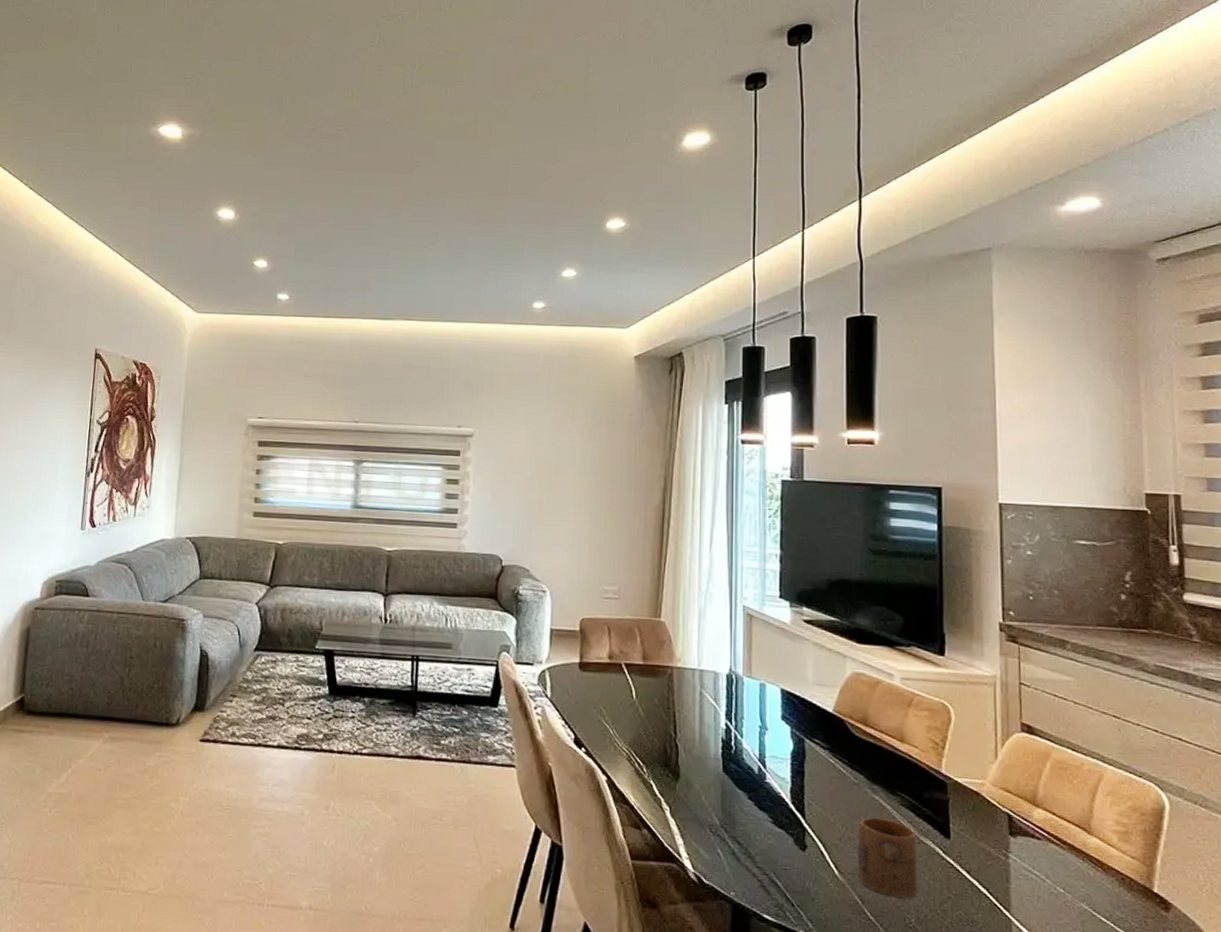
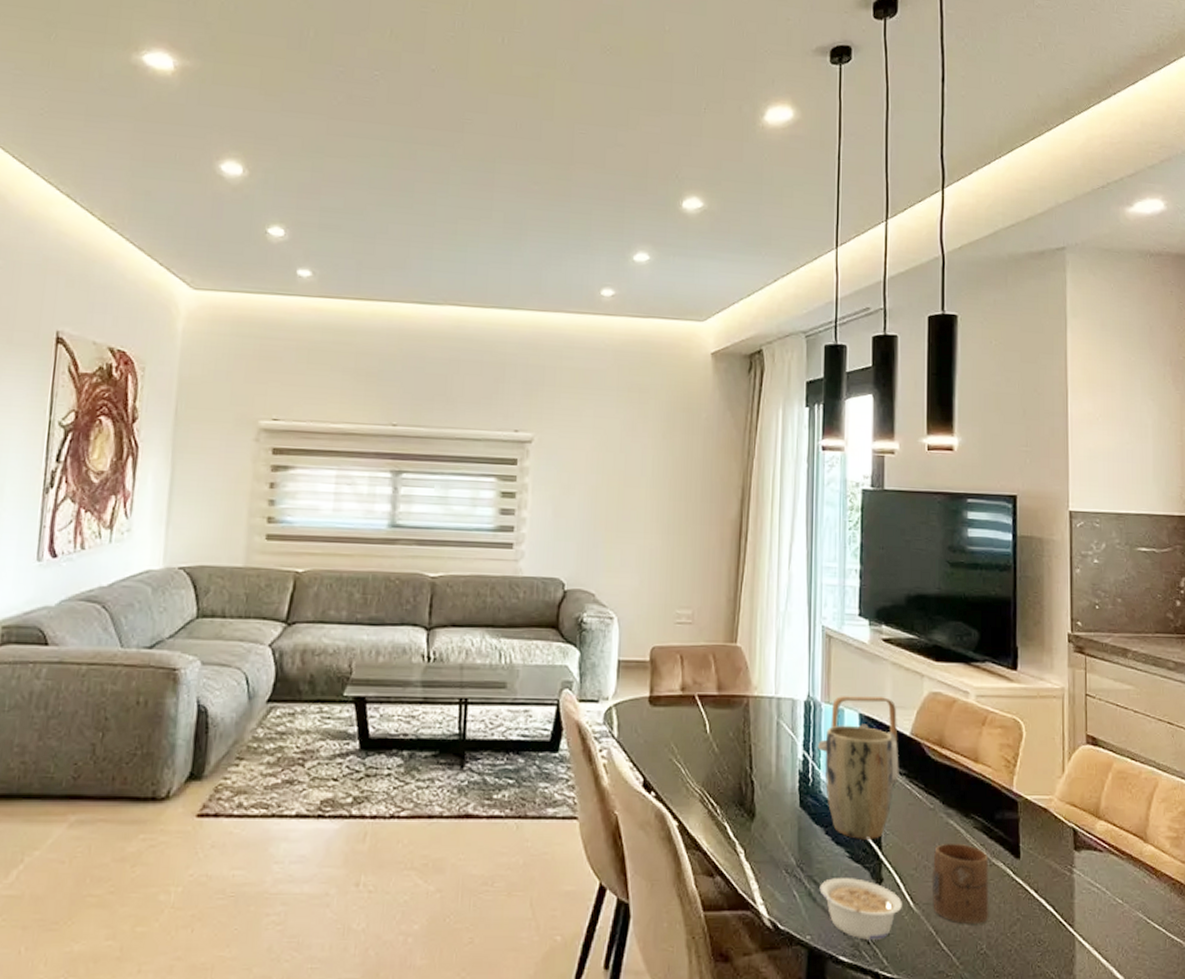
teapot: none [740,671,822,758] -> present [818,696,899,785]
legume: none [743,840,826,904] -> present [819,878,902,941]
plant pot: none [747,698,817,808] -> present [824,725,894,839]

